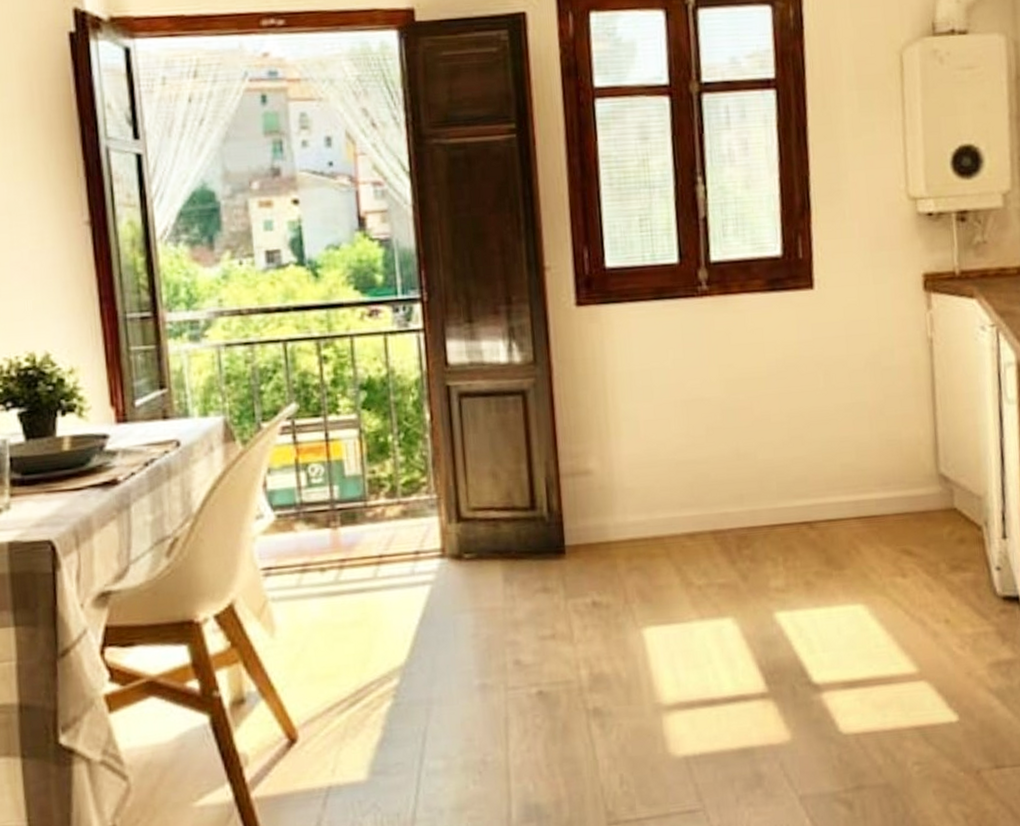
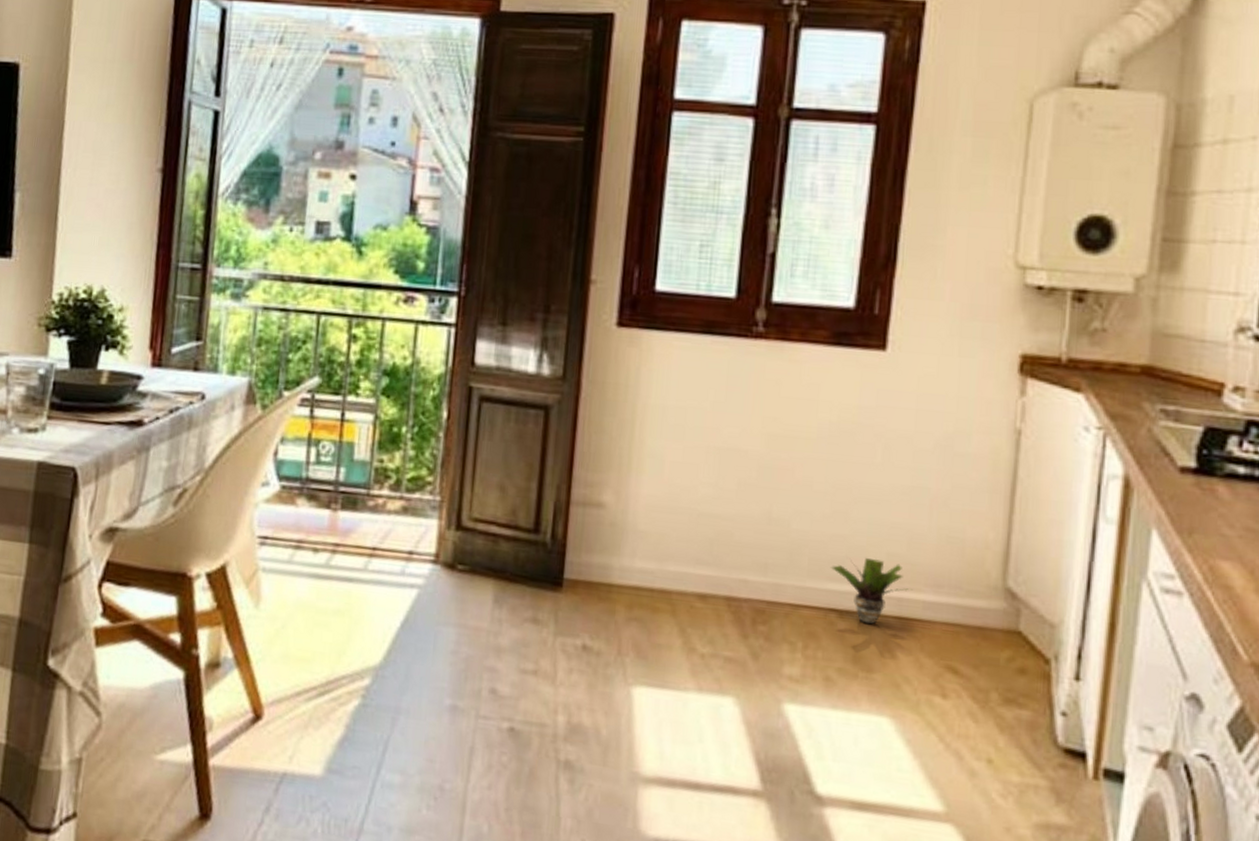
potted plant: none [795,471,866,529] -> present [830,557,913,625]

